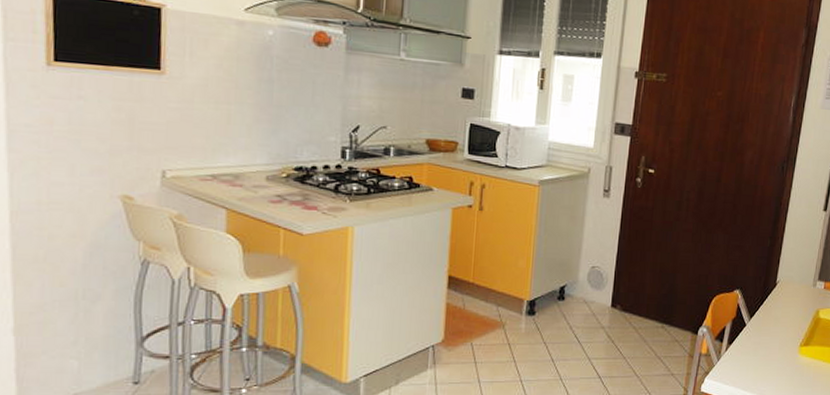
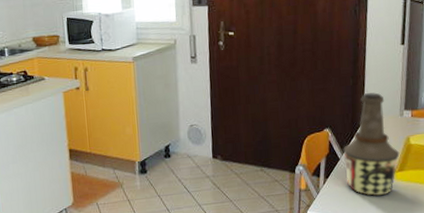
bottle: none [749,257,808,371] -> present [343,92,400,197]

